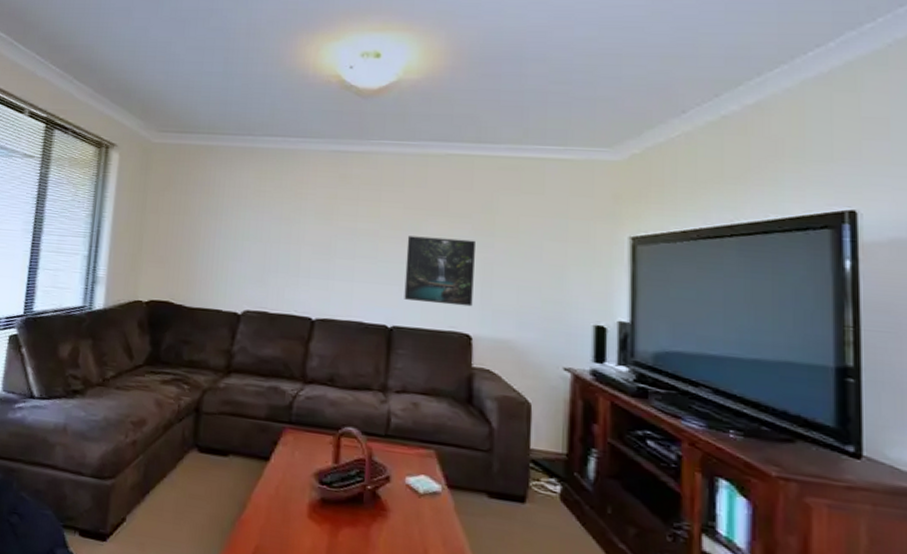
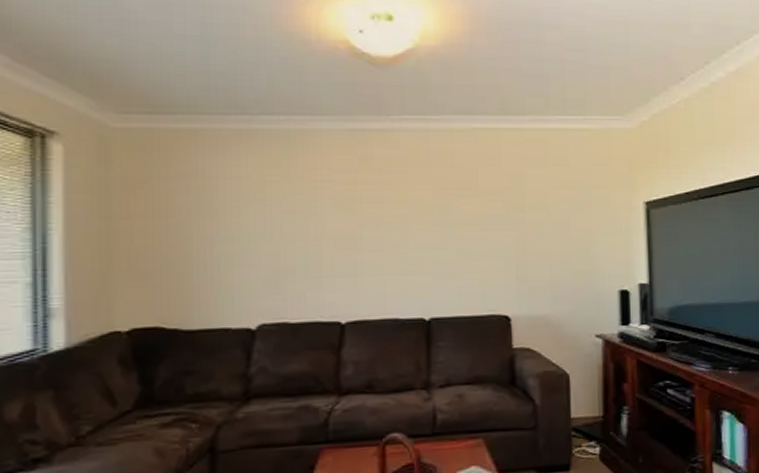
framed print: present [404,236,475,307] -> none [438,218,509,289]

